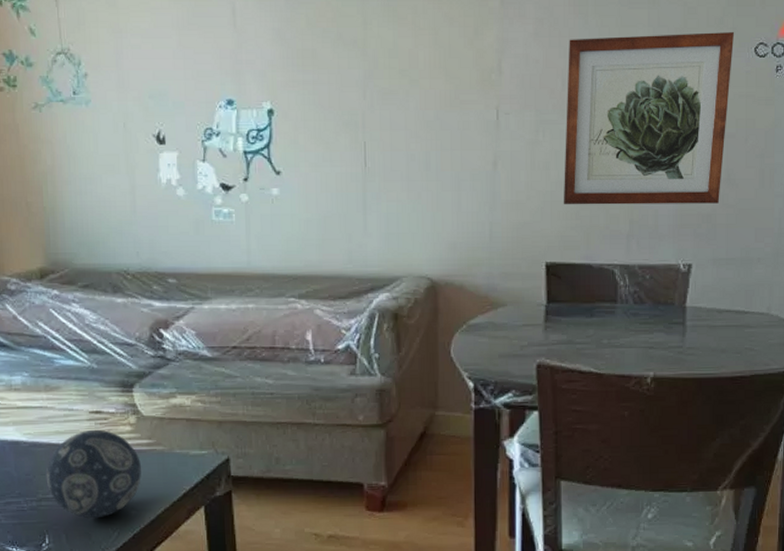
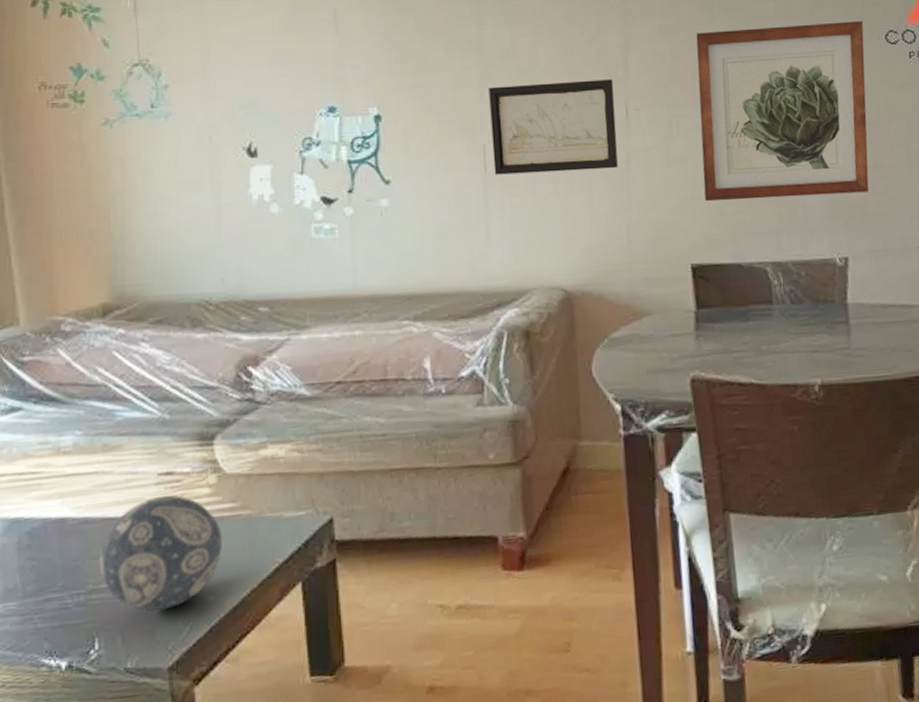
wall art: none [371,83,487,171] -> present [489,79,618,175]

